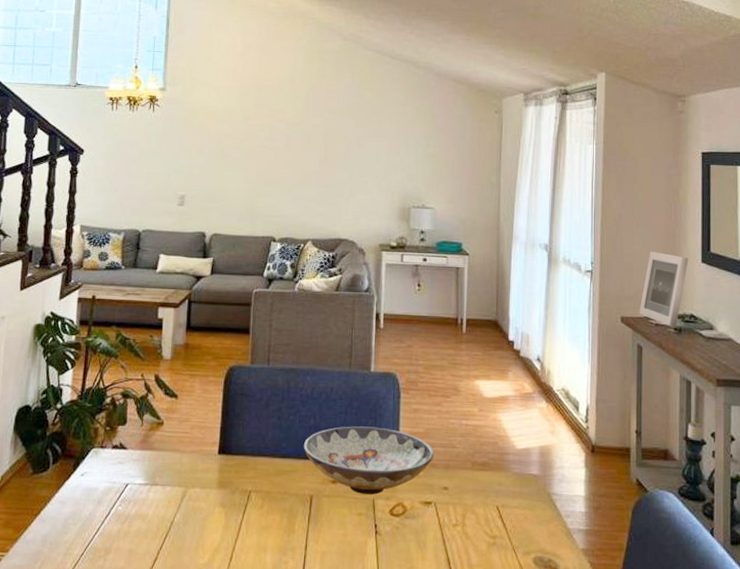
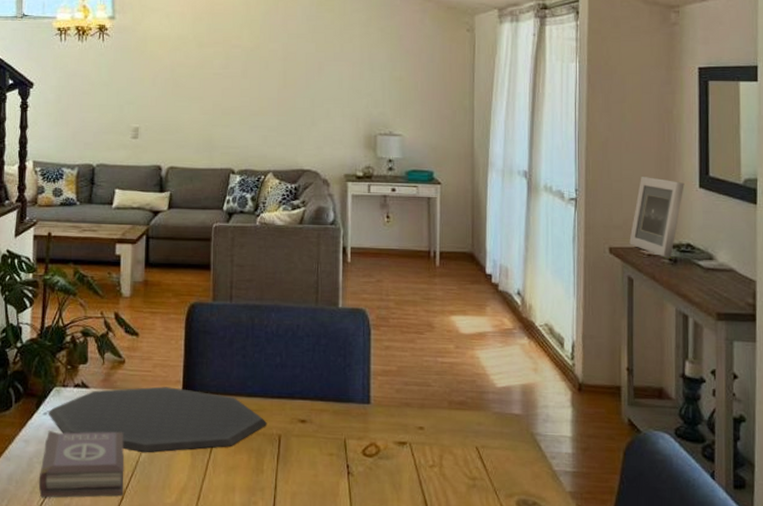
book: none [72,492,160,559] -> present [38,431,125,498]
placemat: none [84,448,300,513] -> present [47,386,268,452]
bowl: present [303,426,435,495] -> none [269,364,409,434]

